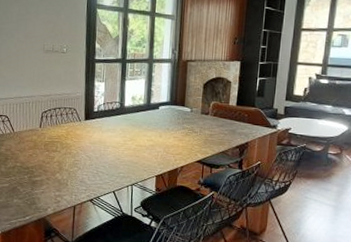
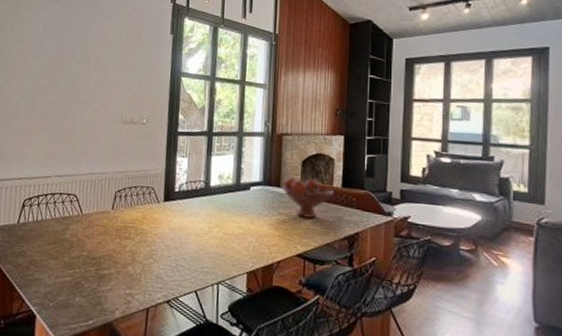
fruit bowl: none [186,98,230,132] -> present [282,177,335,219]

